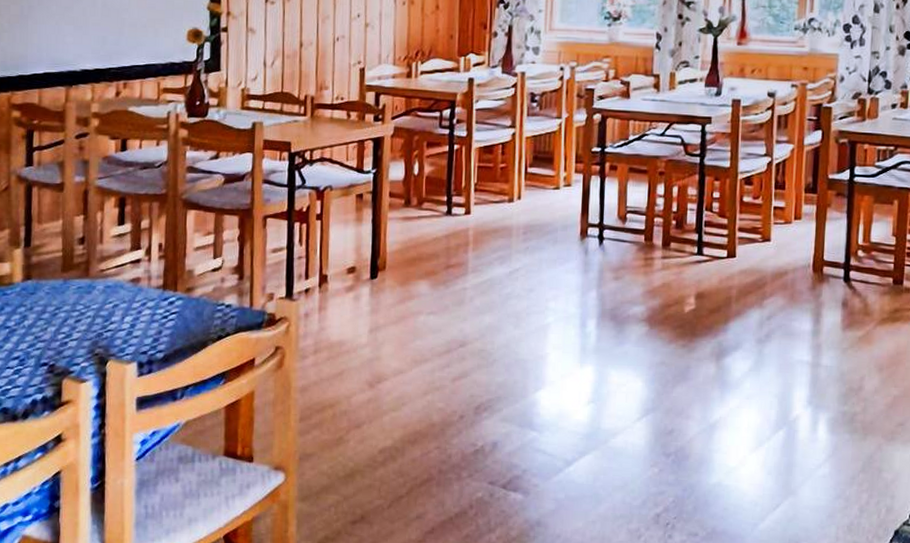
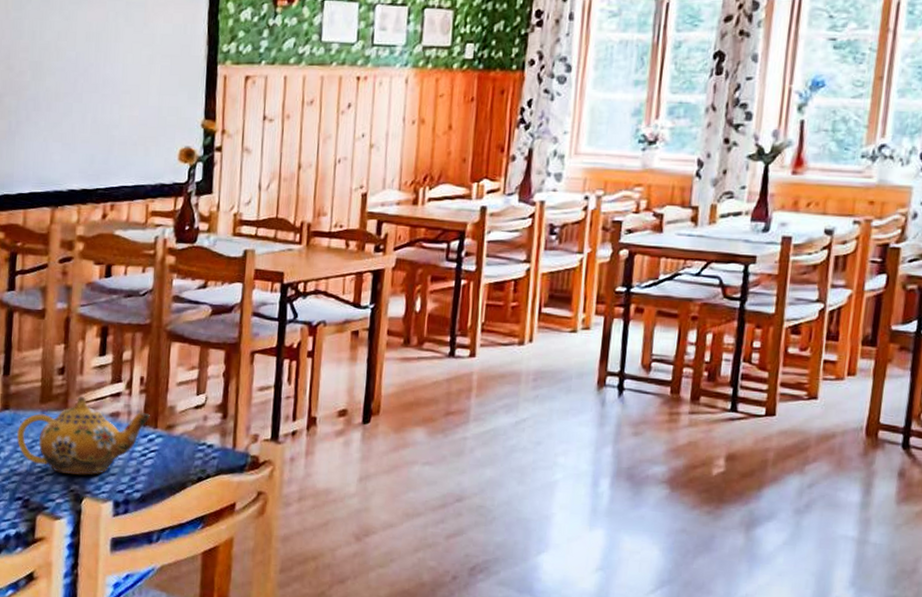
teapot: none [40,263,169,339] -> present [17,395,150,475]

